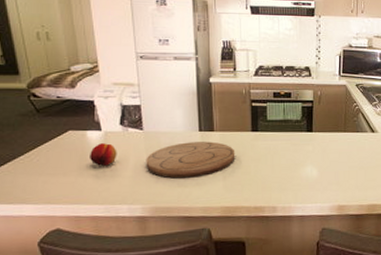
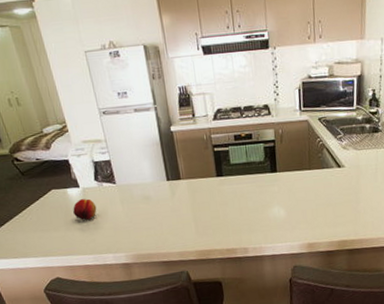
cutting board: present [146,141,235,179] -> none [122,189,204,227]

